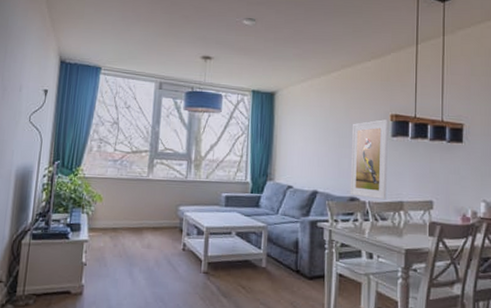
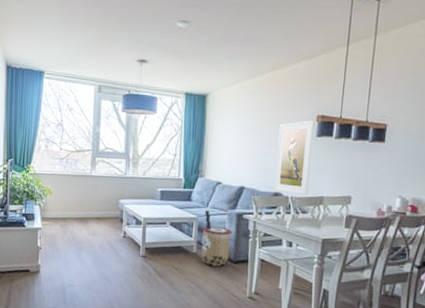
trash can: none [271,217,307,284] -> present [200,210,233,267]

